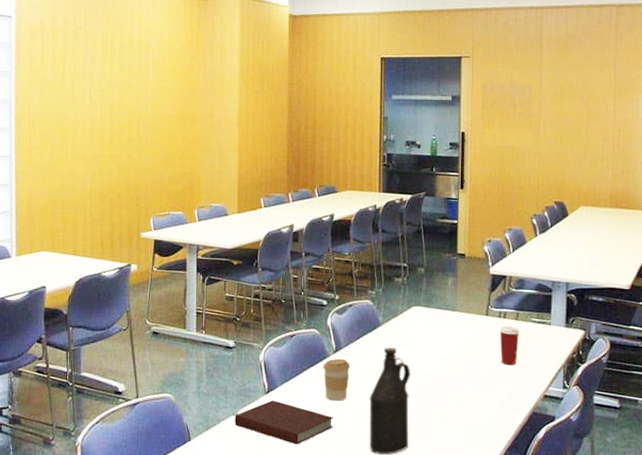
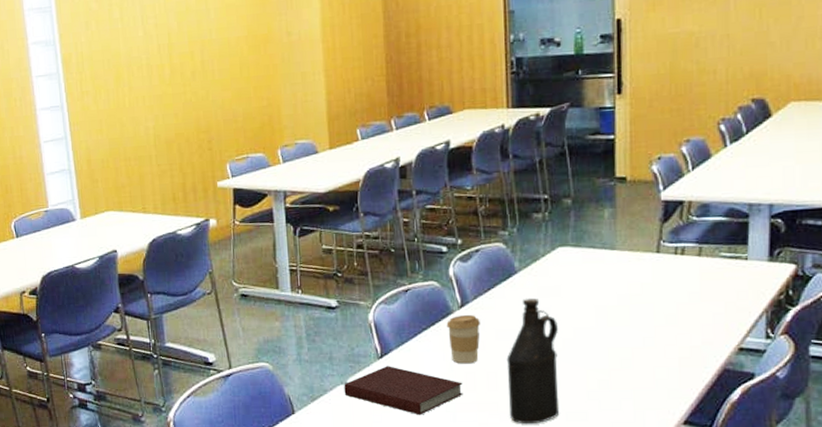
paper cup: present [499,326,520,365] -> none [676,264,704,312]

